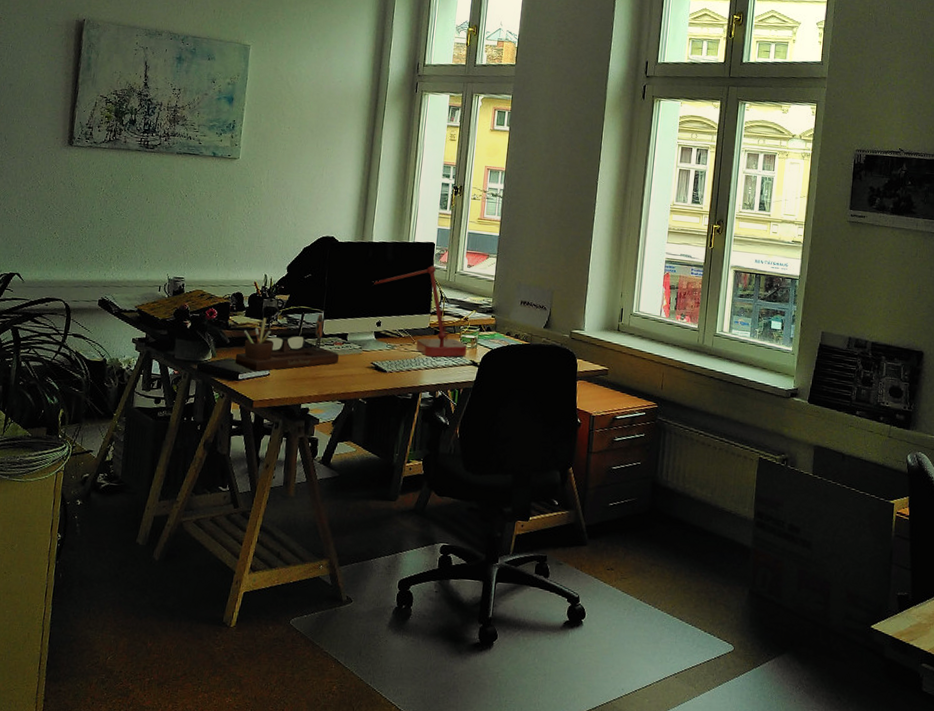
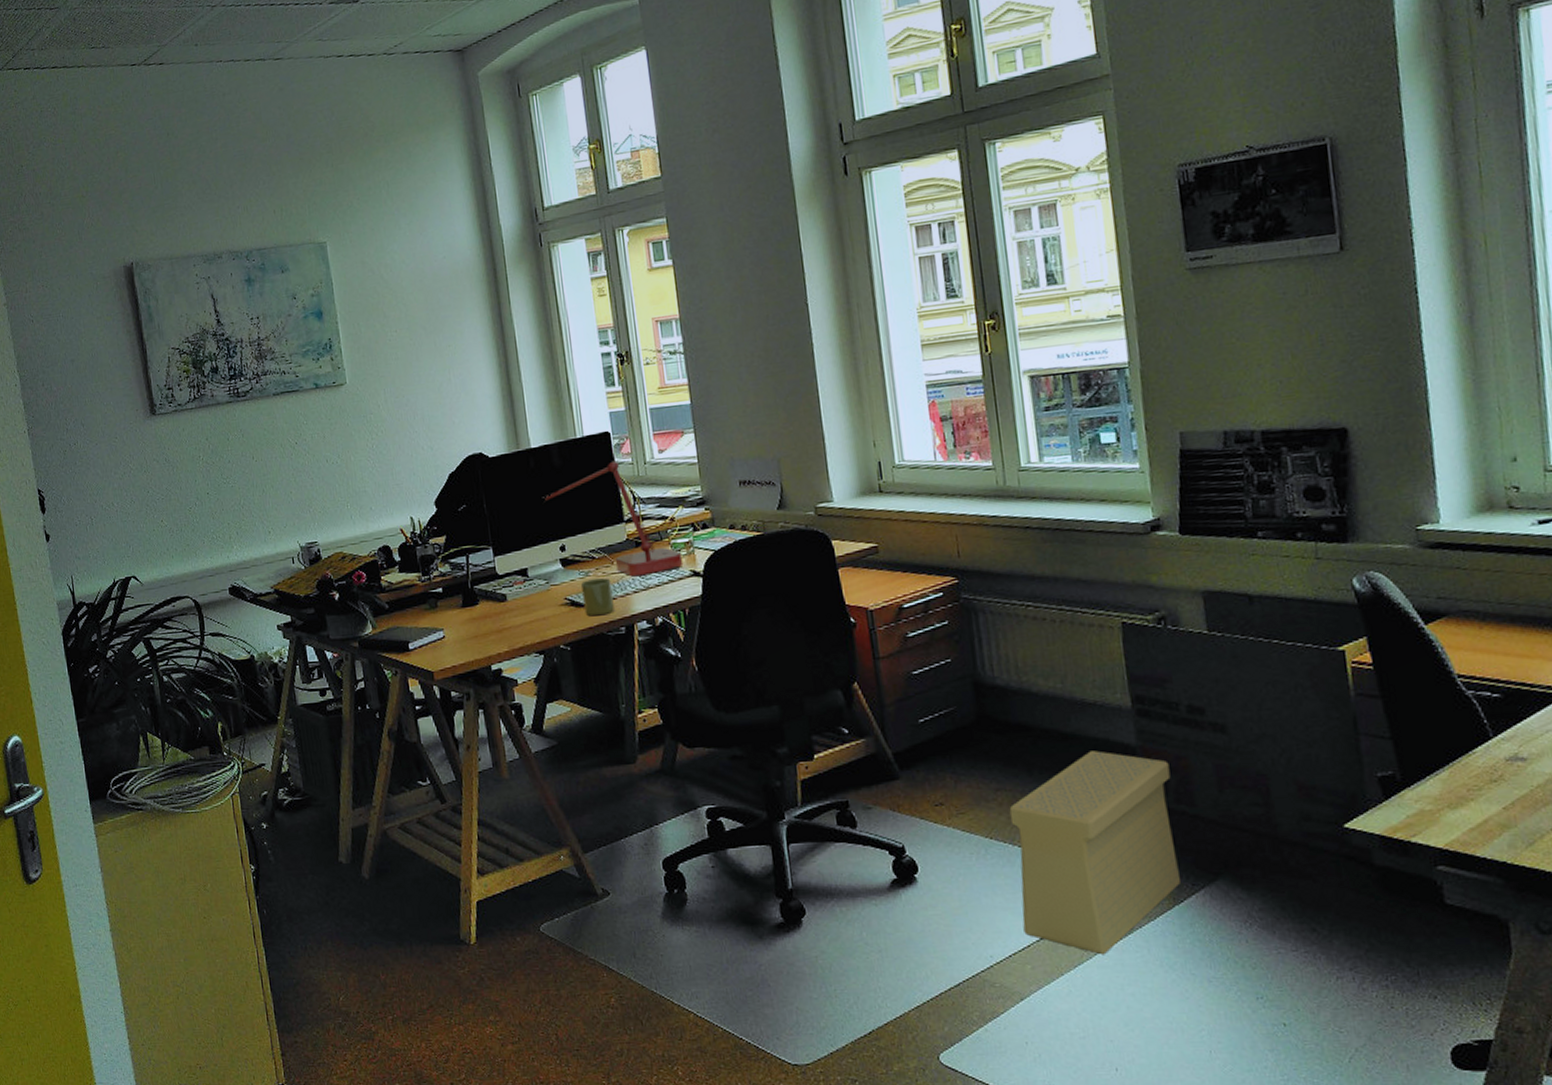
desk organizer: present [235,314,339,372] -> none [399,551,525,636]
mug: none [384,352,410,382] -> present [581,578,614,616]
storage box: none [649,546,770,699] -> present [1009,750,1180,955]

